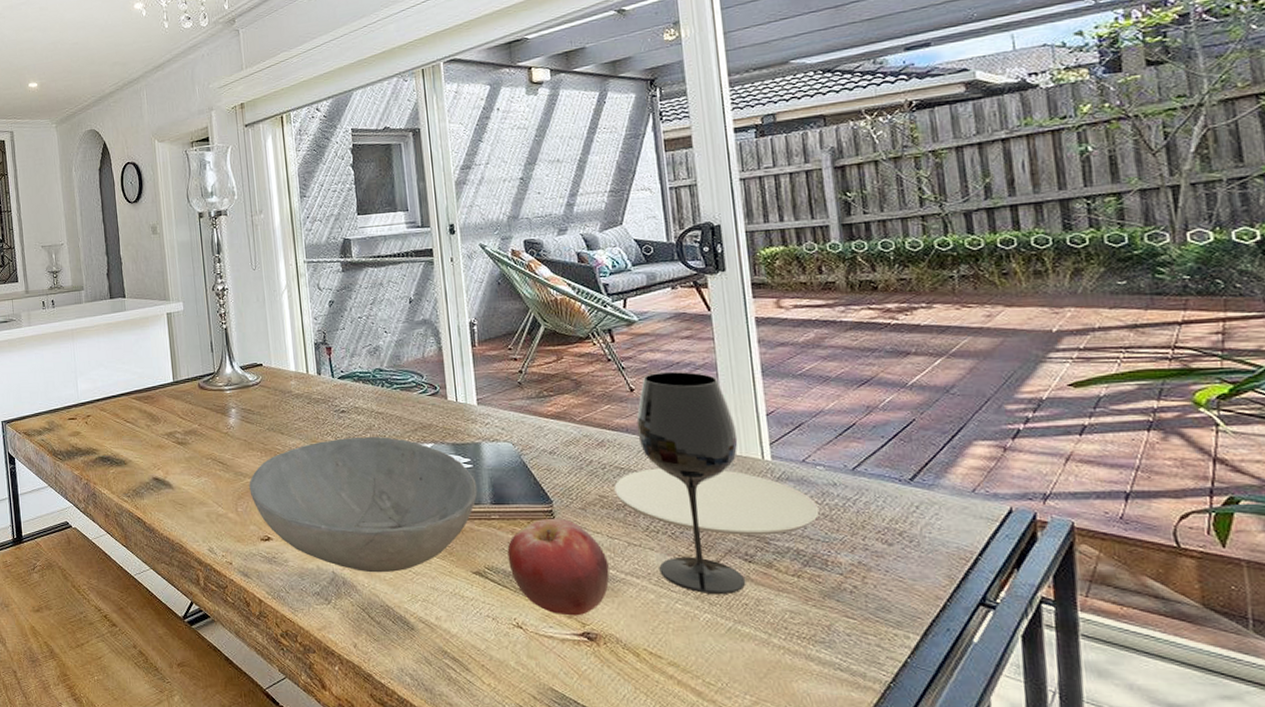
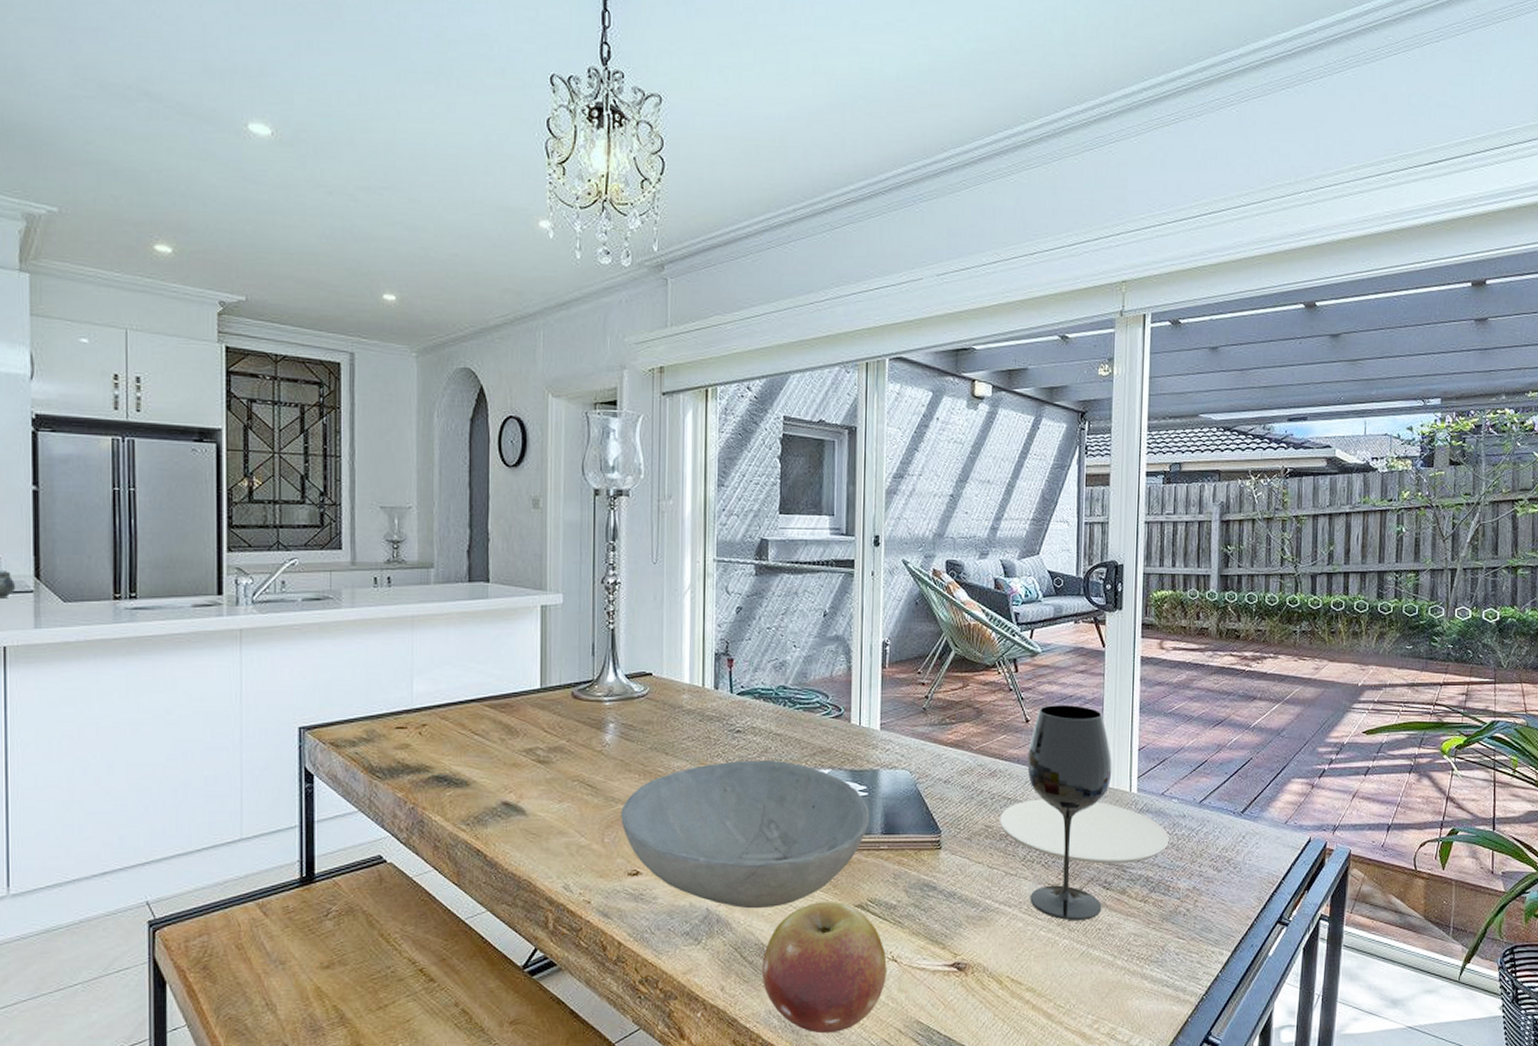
fruit: none [389,568,514,695] -> present [761,902,887,1034]
fruit: present [507,518,610,616] -> none [891,848,985,947]

